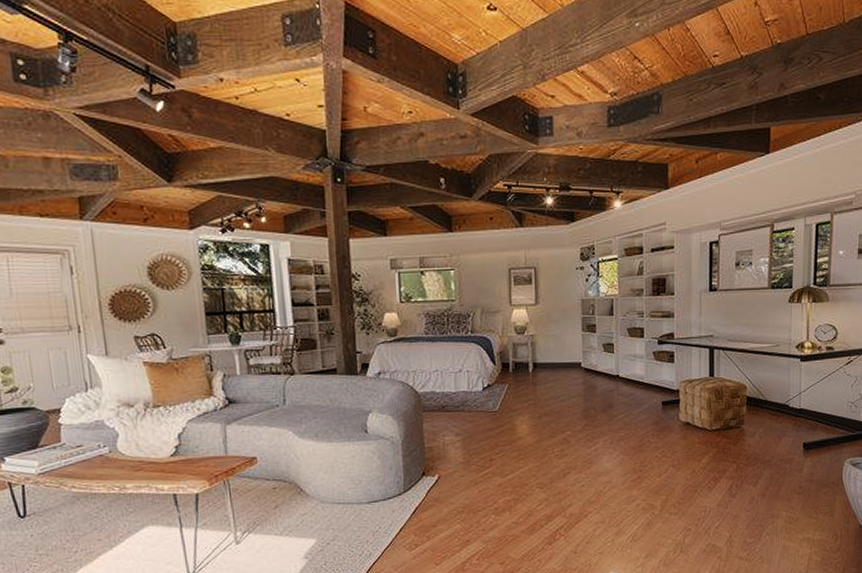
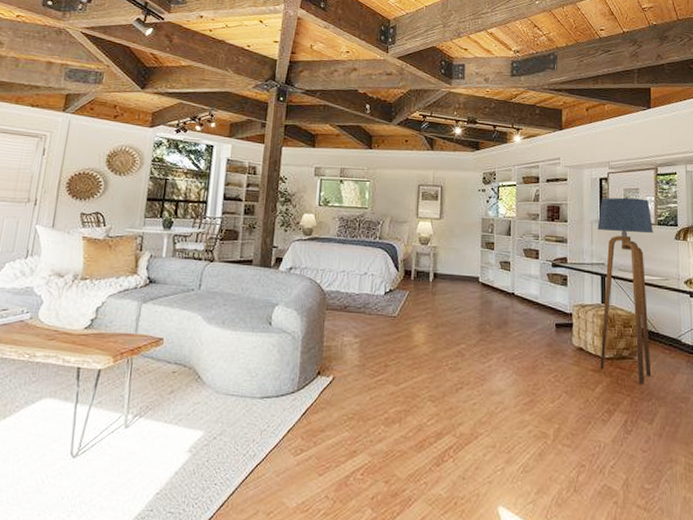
floor lamp: none [706,261,766,450] -> present [597,197,653,384]

